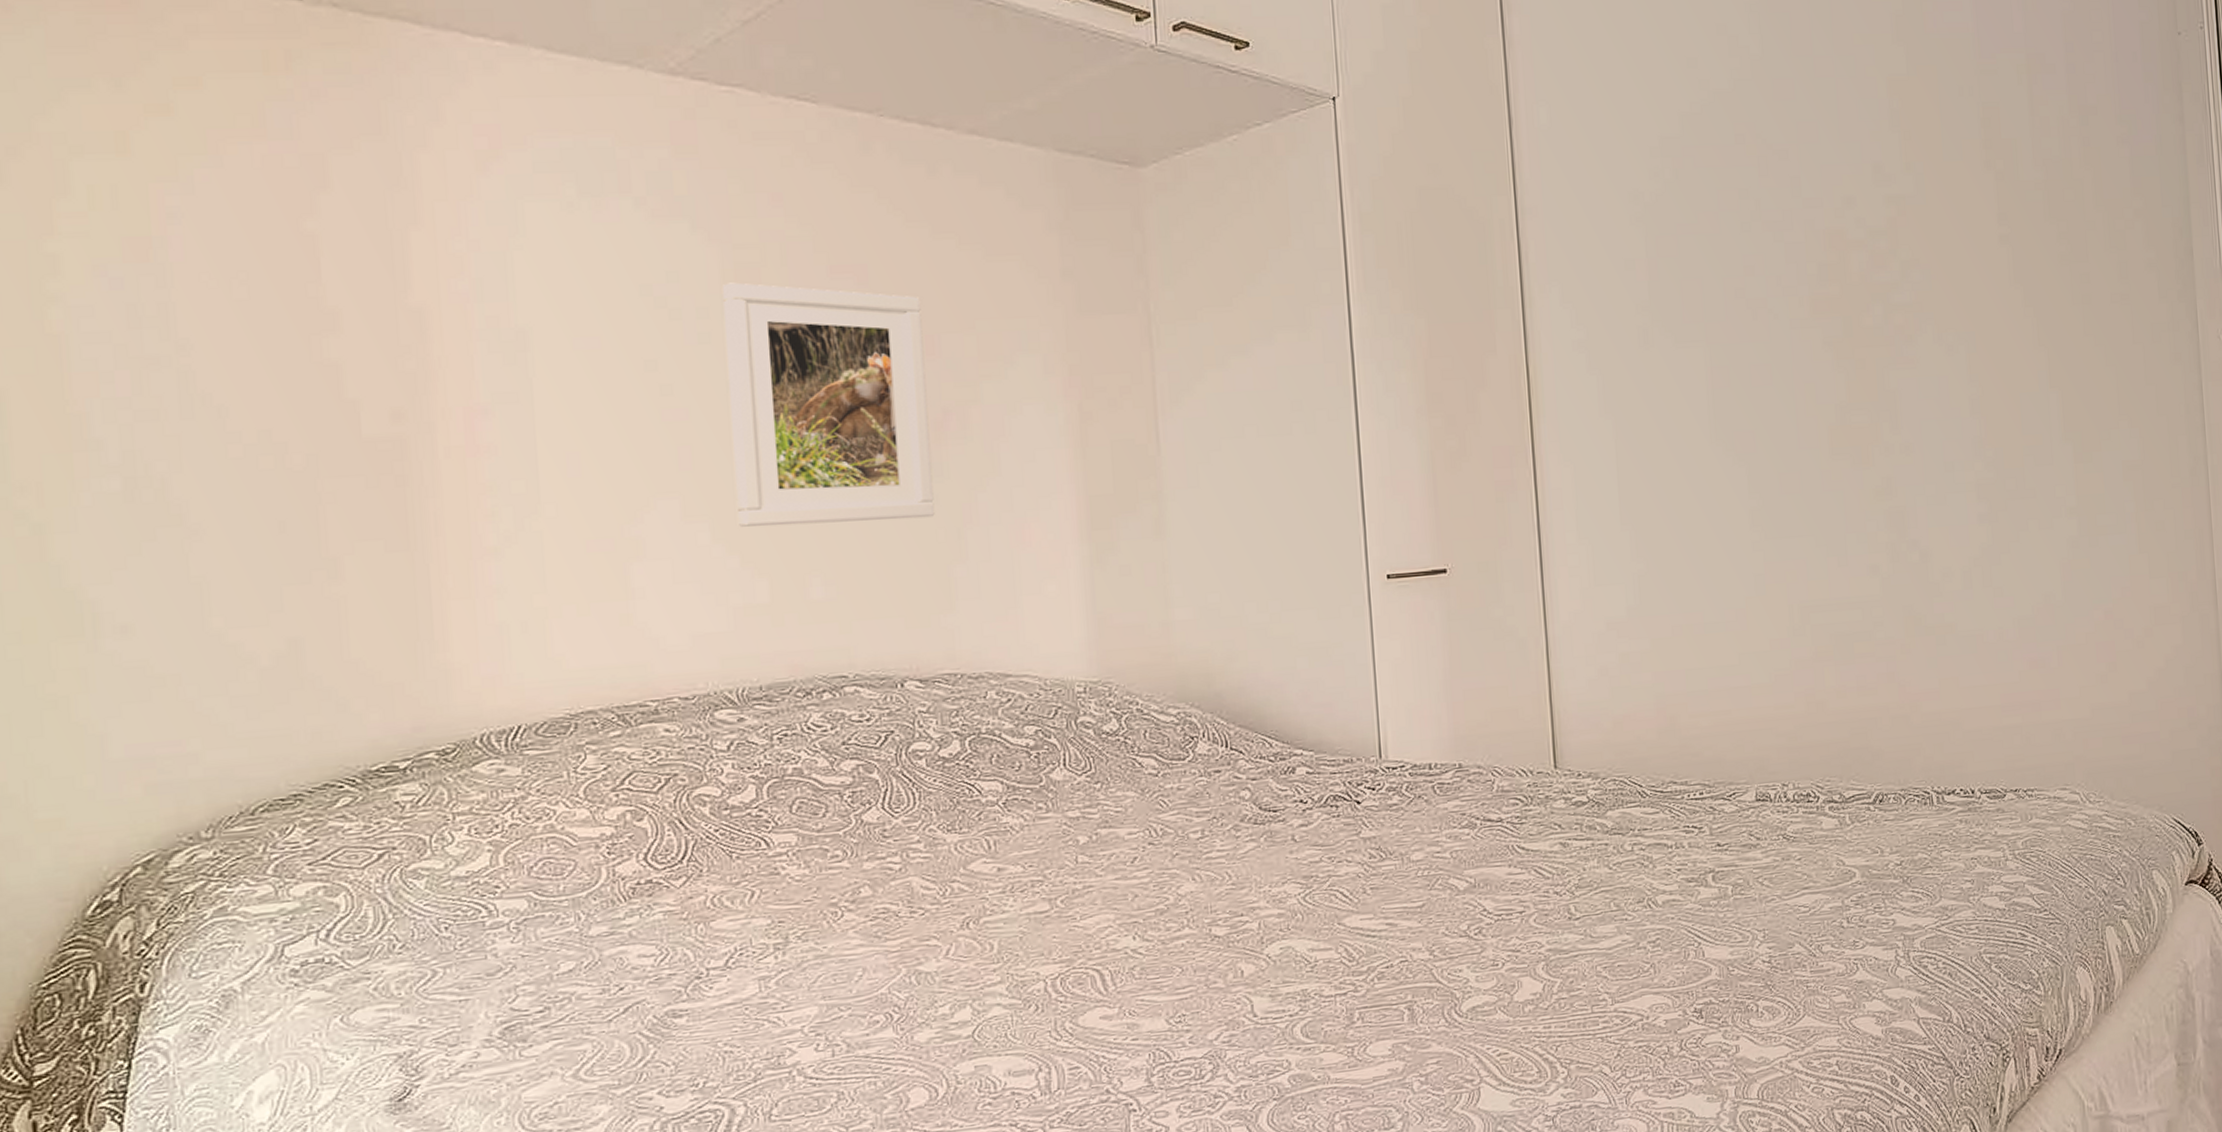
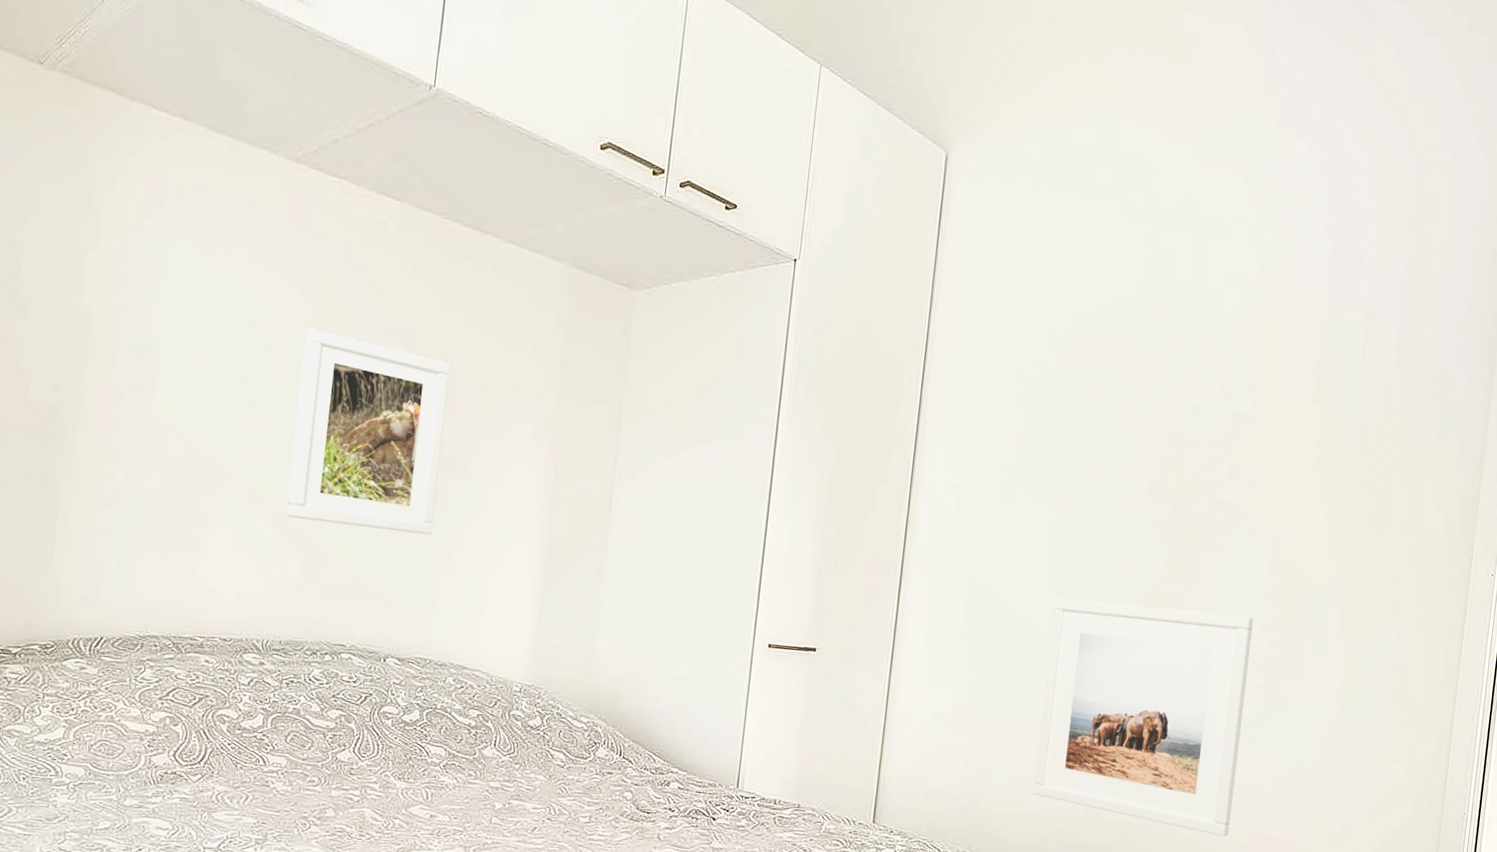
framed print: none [1723,435,1979,704] -> present [1032,598,1253,837]

